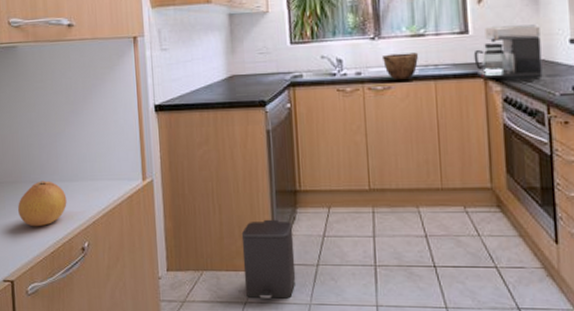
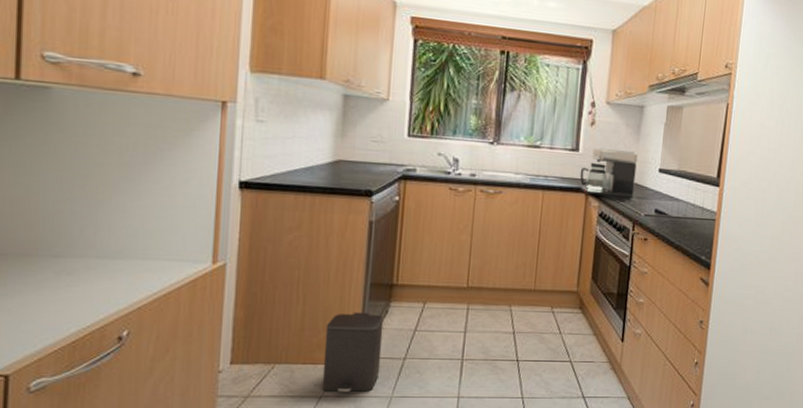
fruit: present [18,181,67,227] -> none [27,256,104,311]
bowl: present [381,52,419,81] -> none [497,160,533,188]

